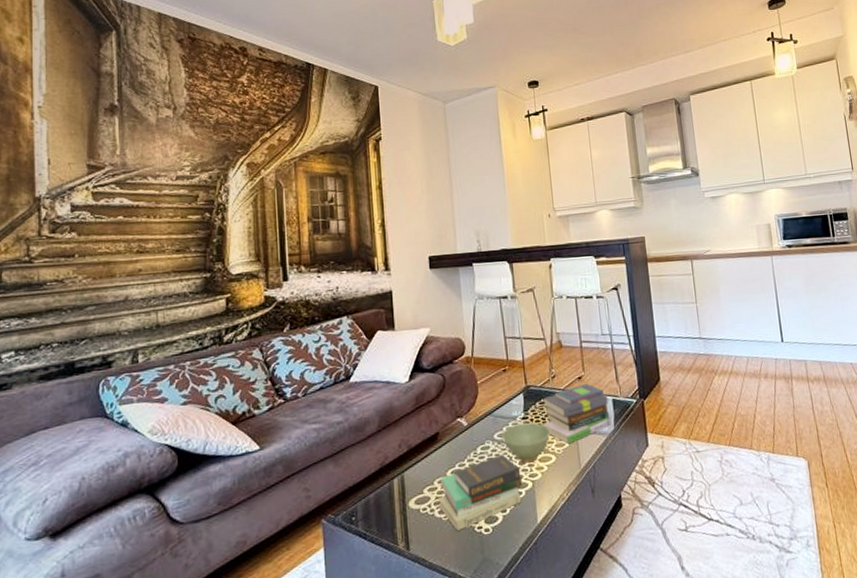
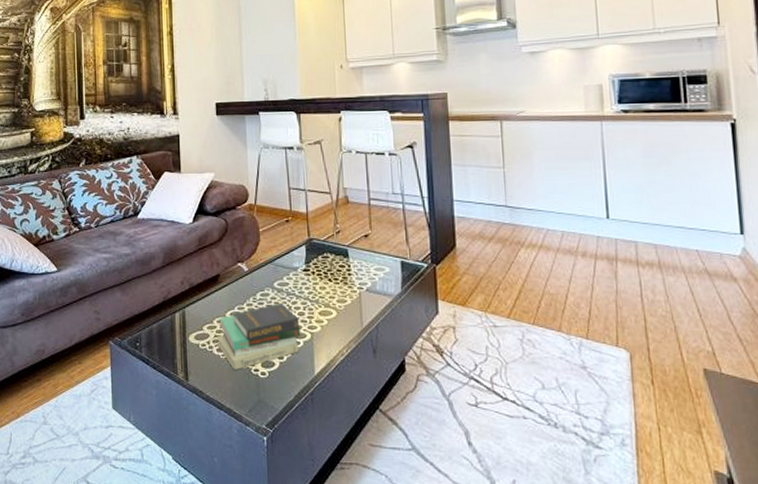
bowl: present [502,422,551,463] -> none [282,274,333,315]
books: present [542,383,612,444] -> none [324,242,399,301]

